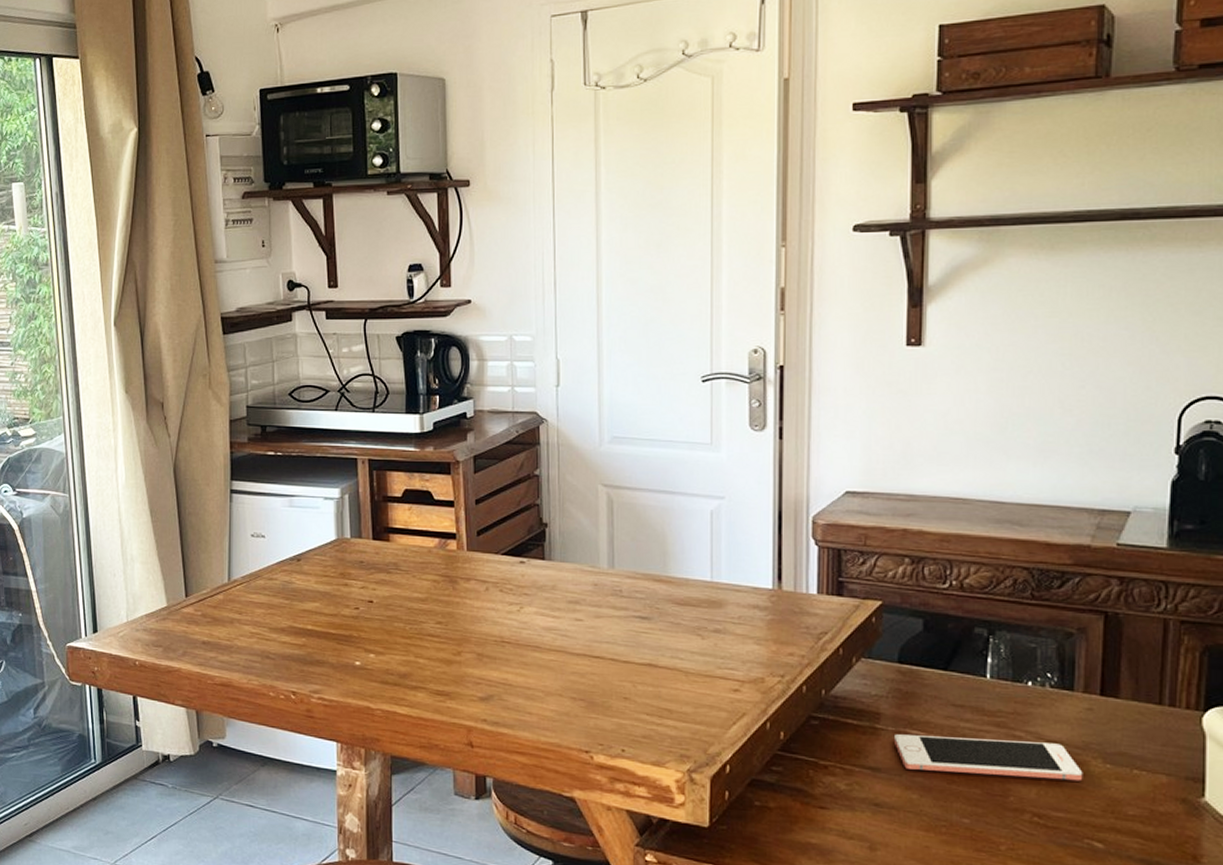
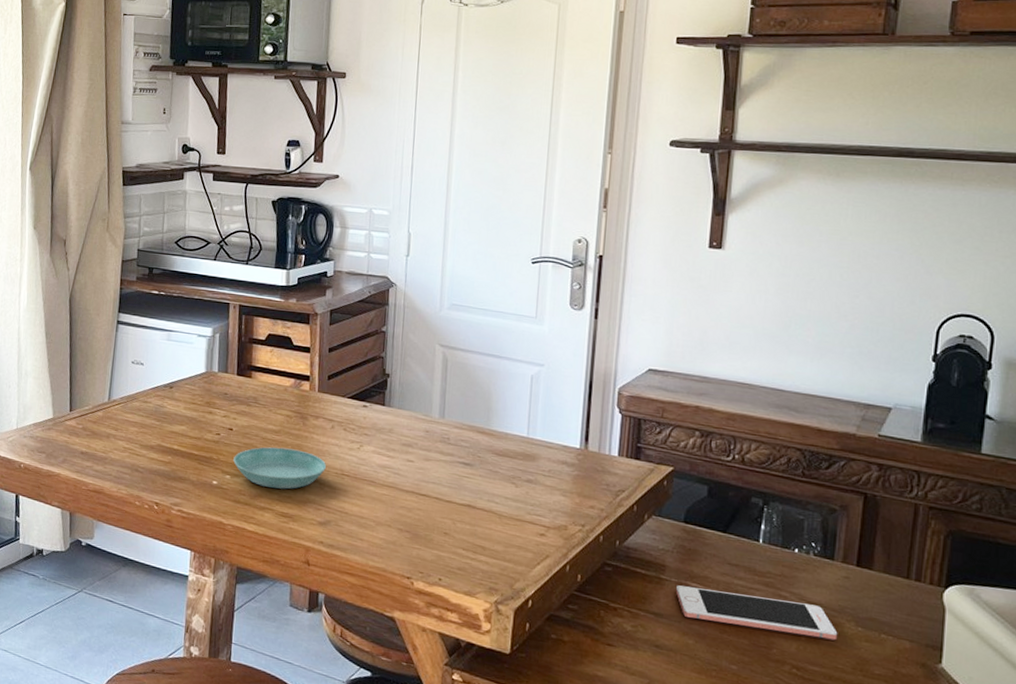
saucer: none [377,617,484,664] -> present [233,447,327,490]

